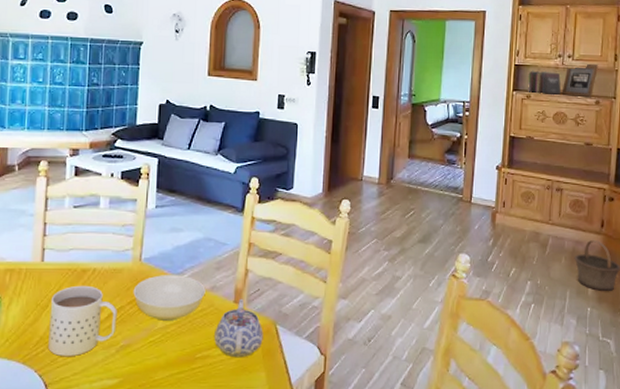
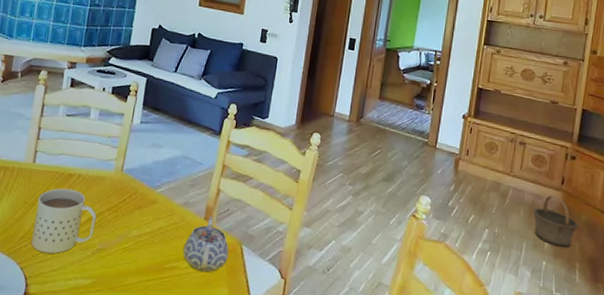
bowl: present [133,275,206,321] -> none [112,186,179,230]
books: present [528,71,561,95] -> none [498,28,531,52]
picture frame: present [561,65,598,98] -> none [531,26,568,58]

